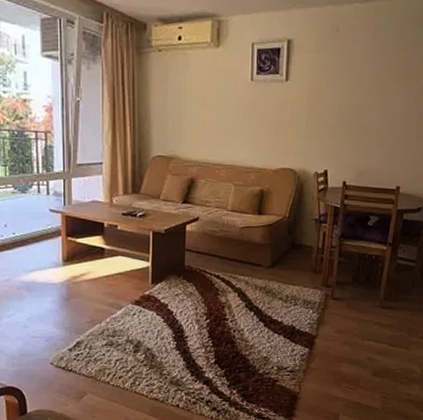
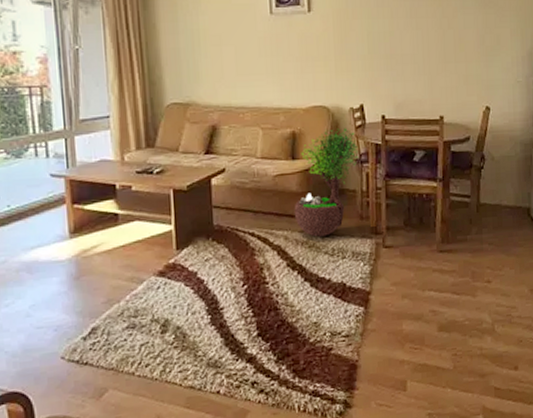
potted tree: none [255,190,319,284] -> present [294,128,359,237]

